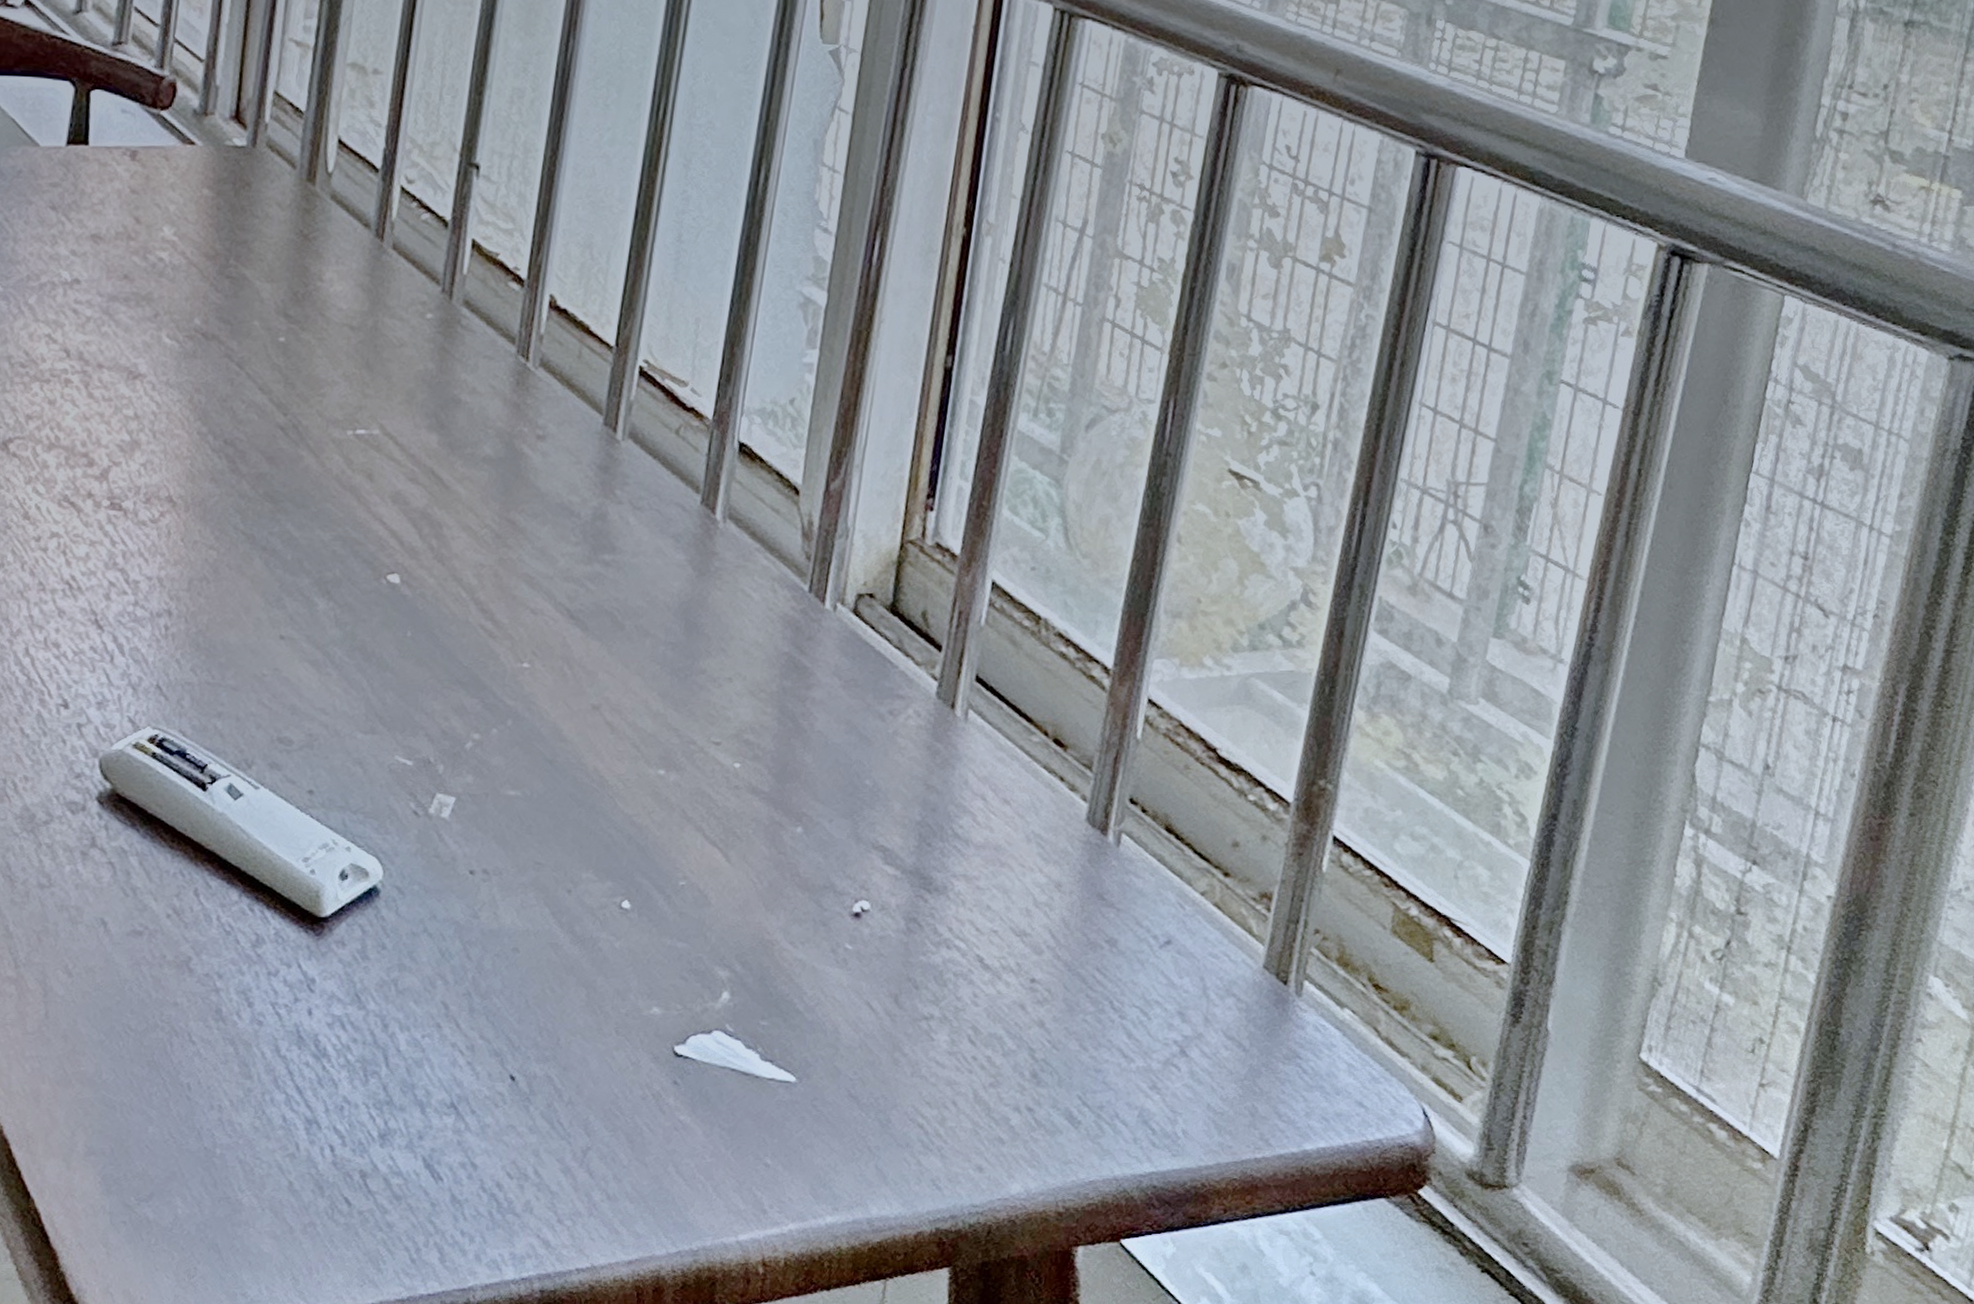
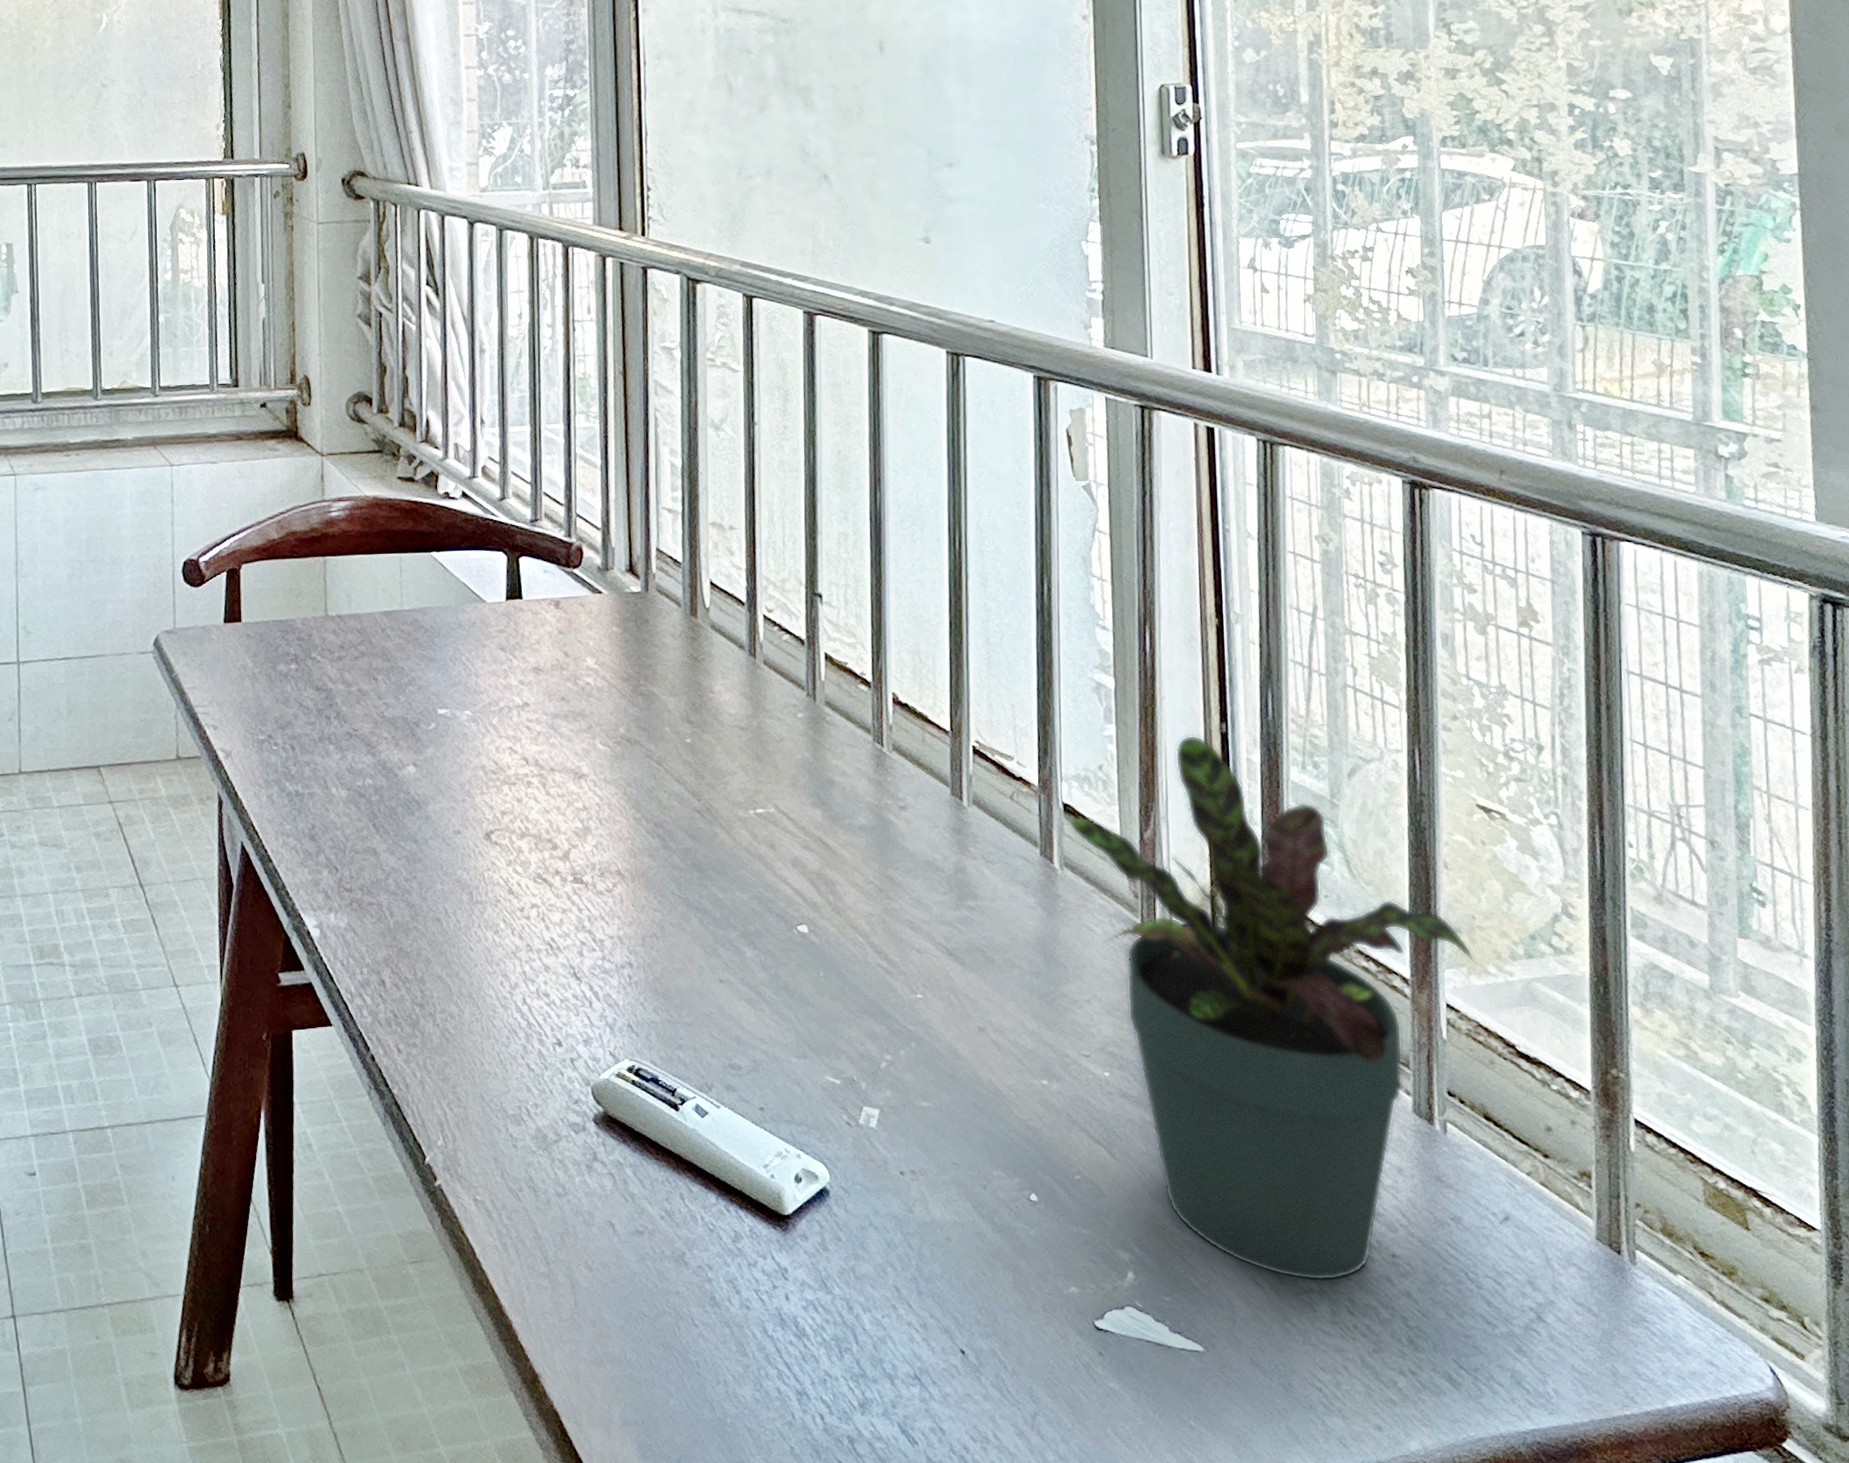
potted plant: none [742,368,1192,1007] -> present [1069,735,1477,1282]

